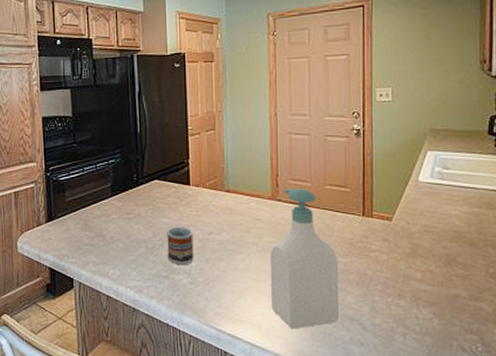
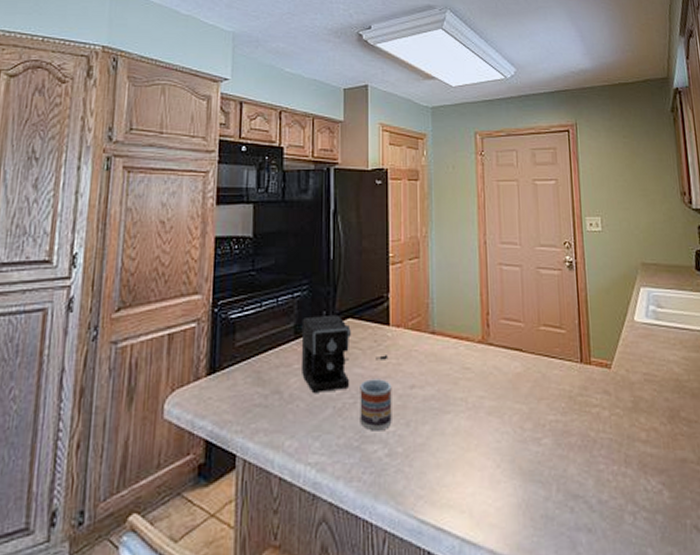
coffee maker: none [117,177,190,236] -> present [301,314,389,393]
soap bottle: present [269,187,340,329] -> none [481,328,562,514]

